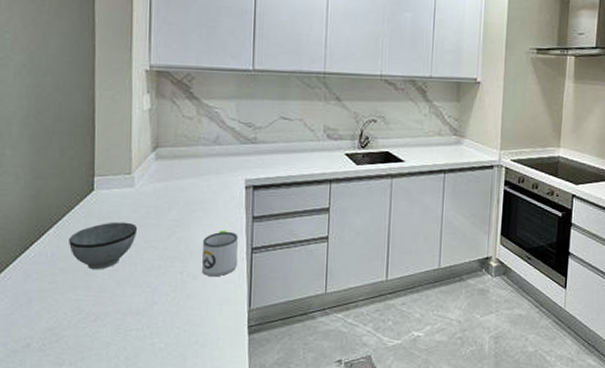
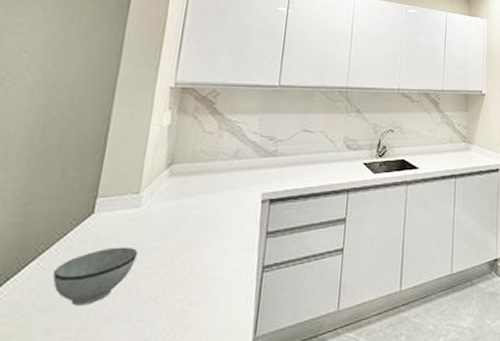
mug: present [202,229,238,277] -> none [206,248,249,303]

